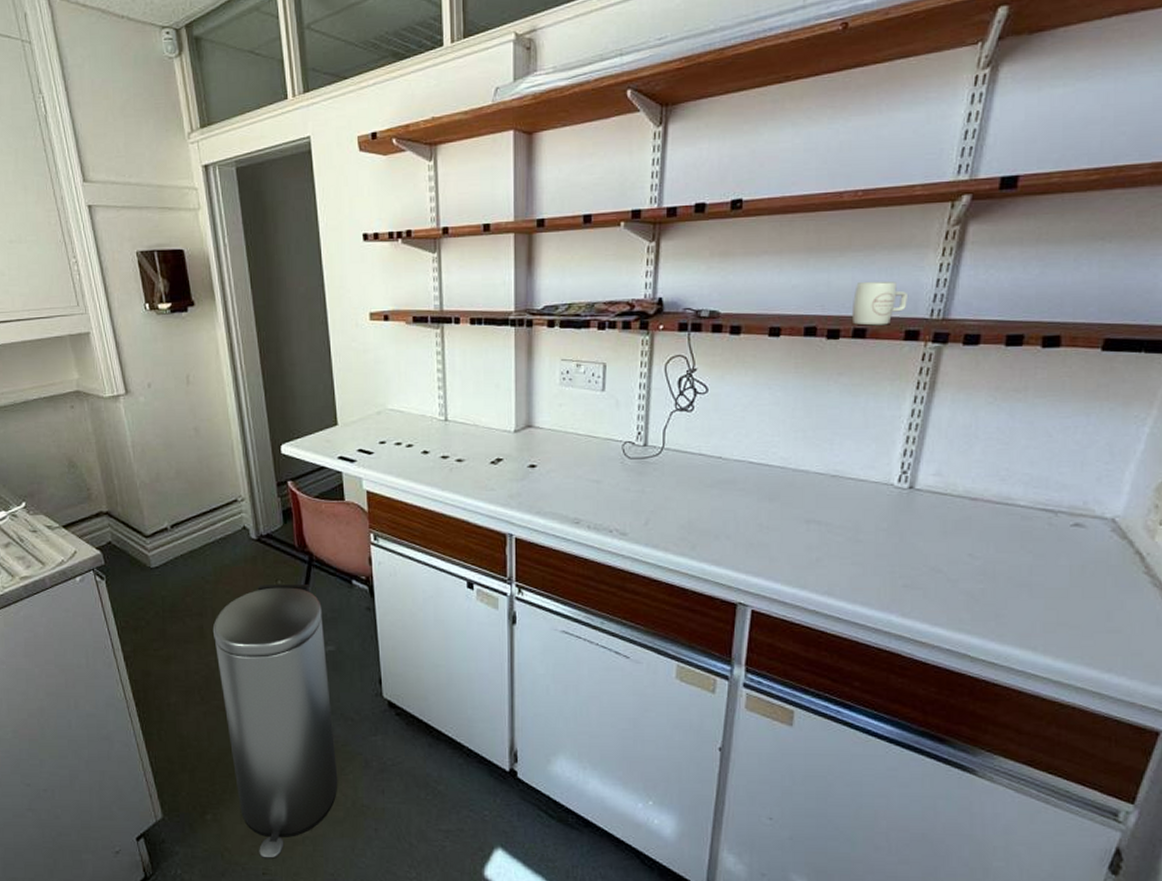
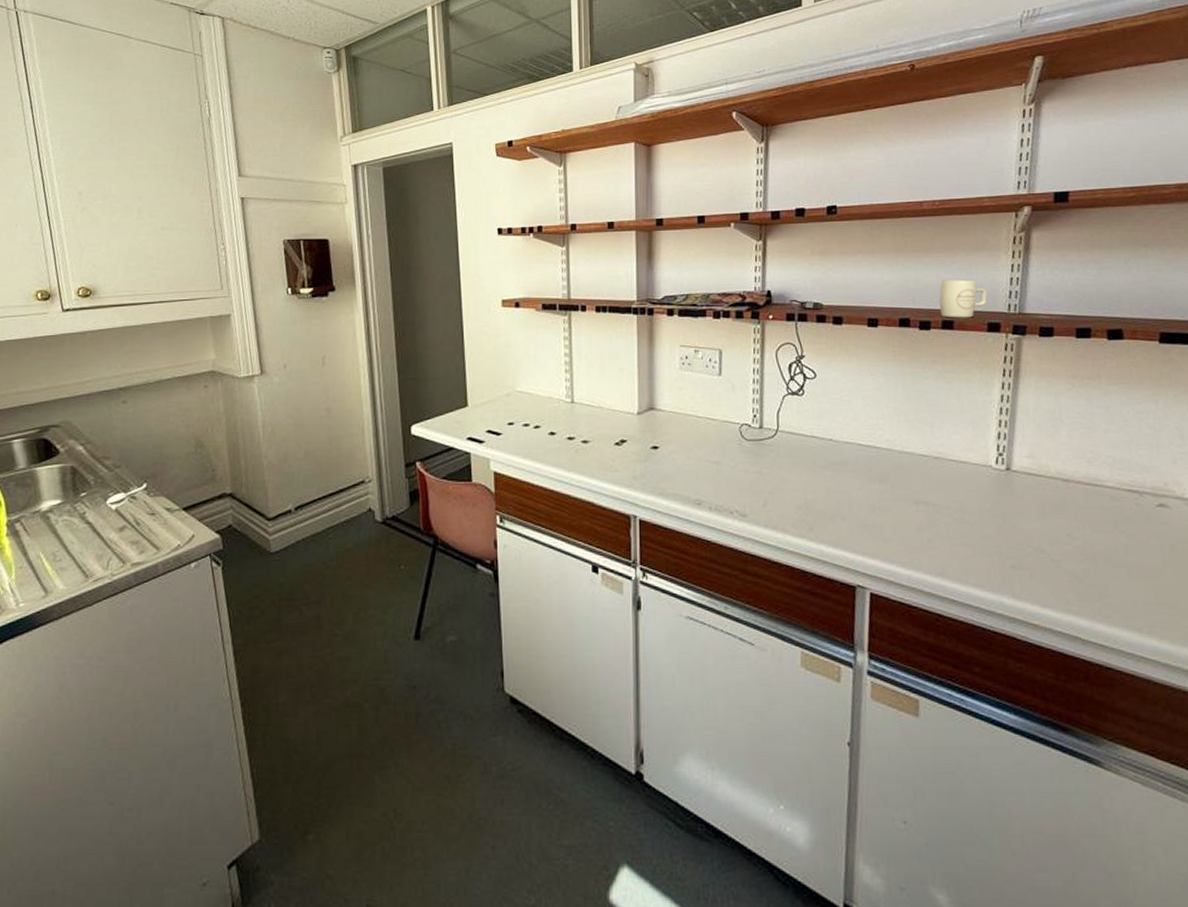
pedal bin: present [212,585,338,859] -> none [330,569,455,886]

